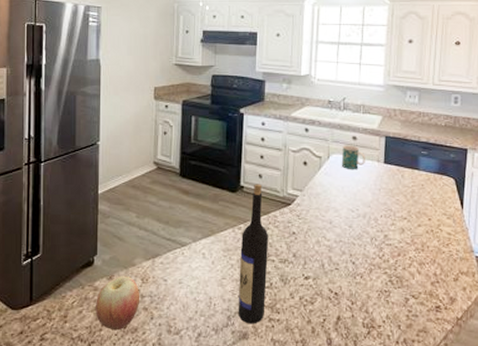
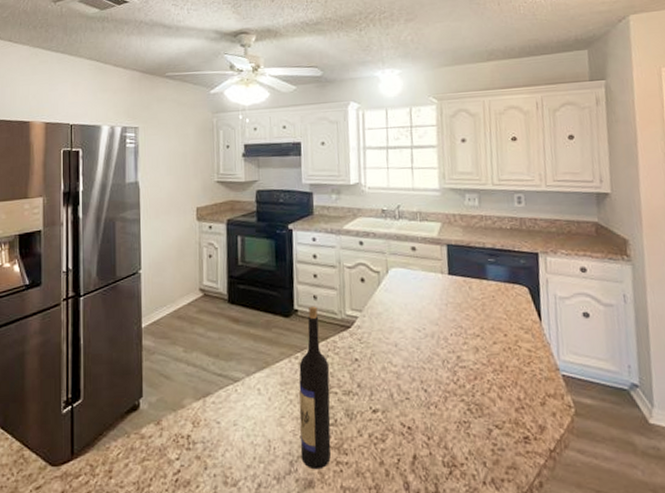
apple: present [96,275,140,331] -> none [143,419,192,485]
mug: present [341,145,365,169] -> none [401,256,428,284]

